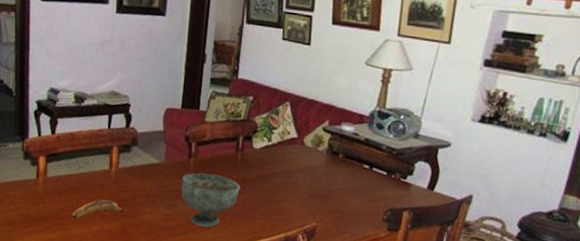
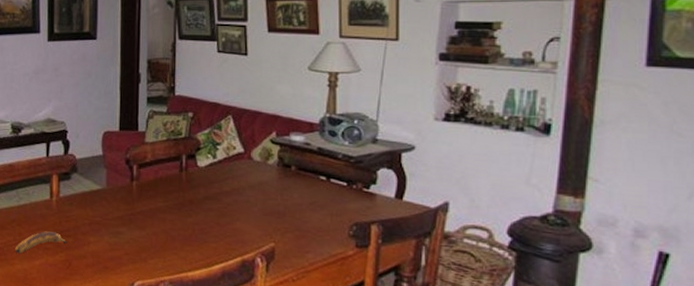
bowl: present [180,173,240,227] -> none [125,197,188,255]

